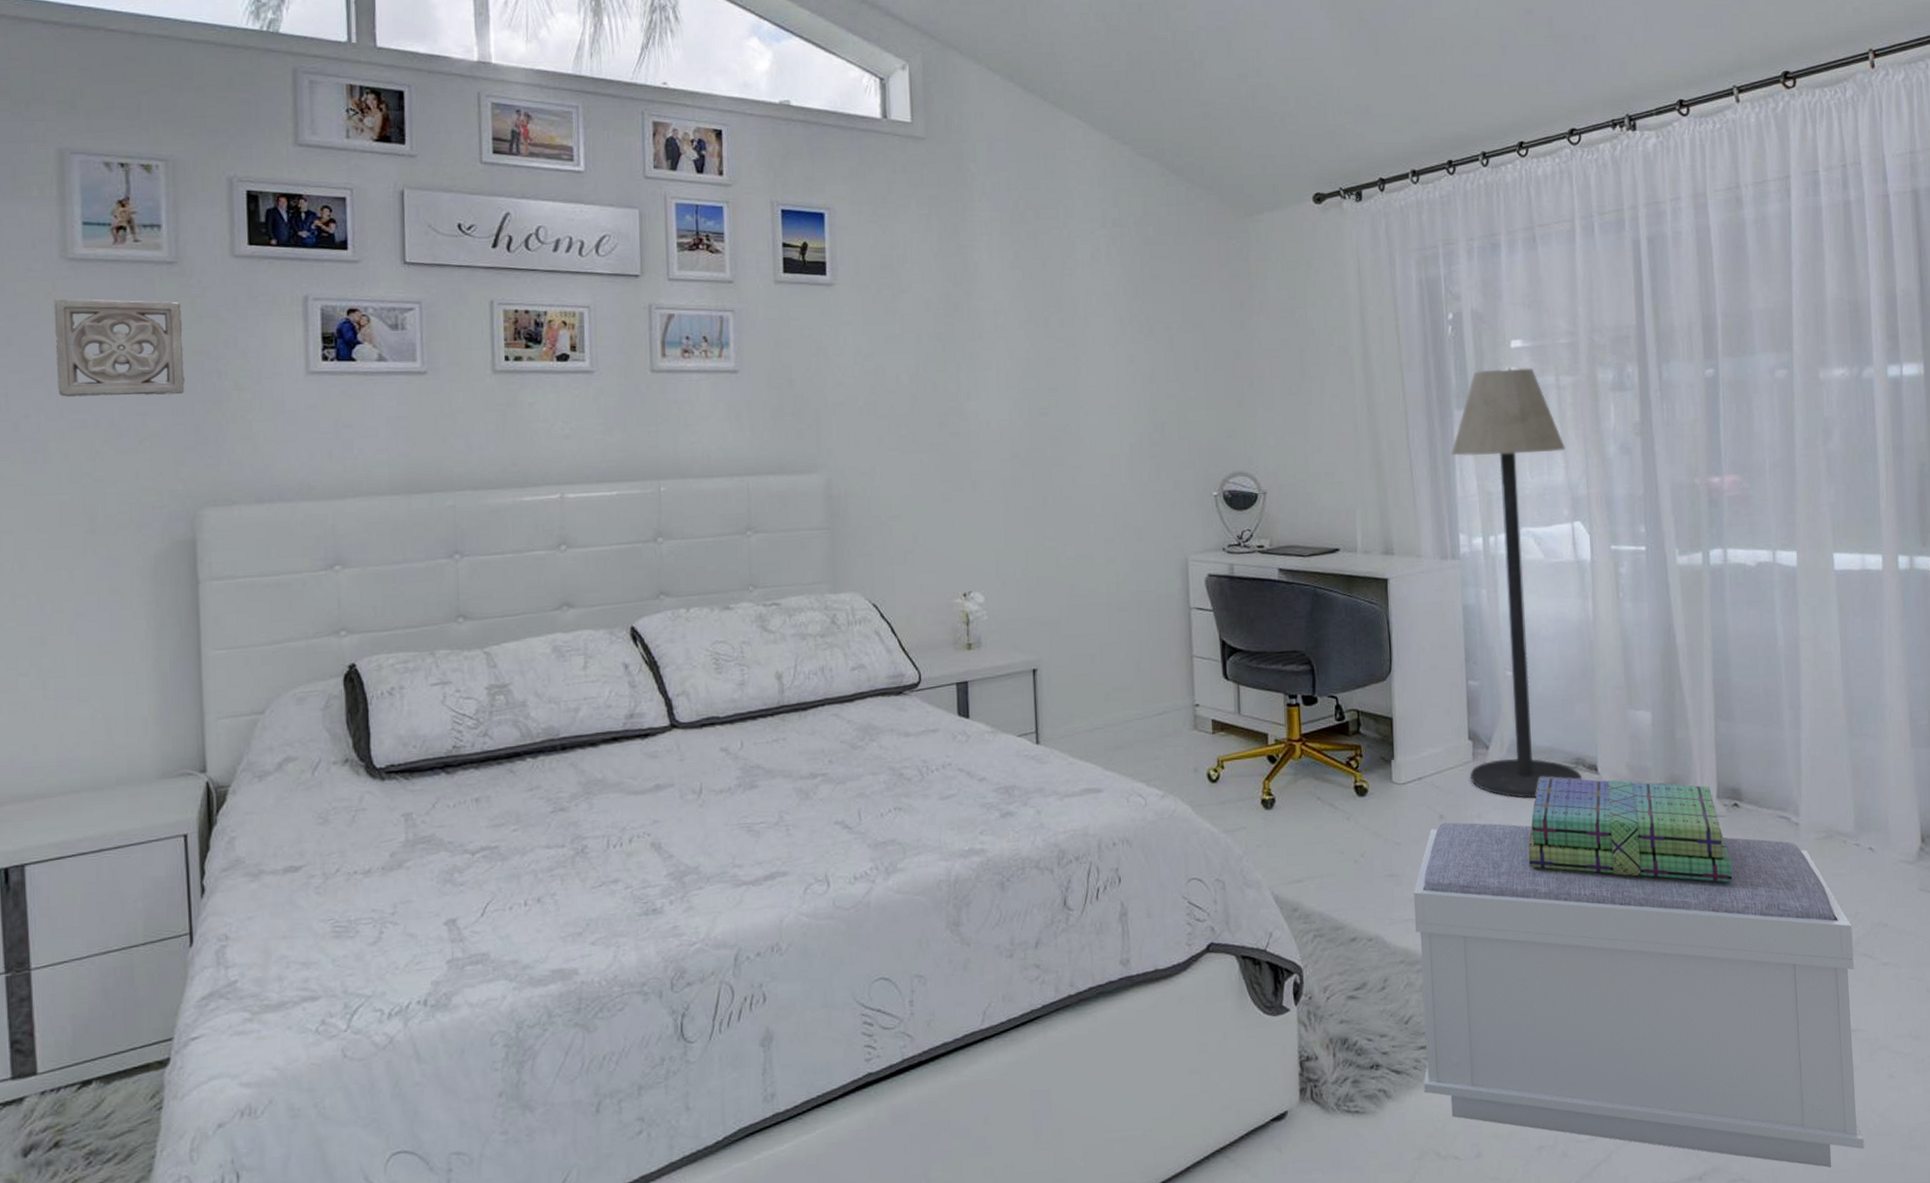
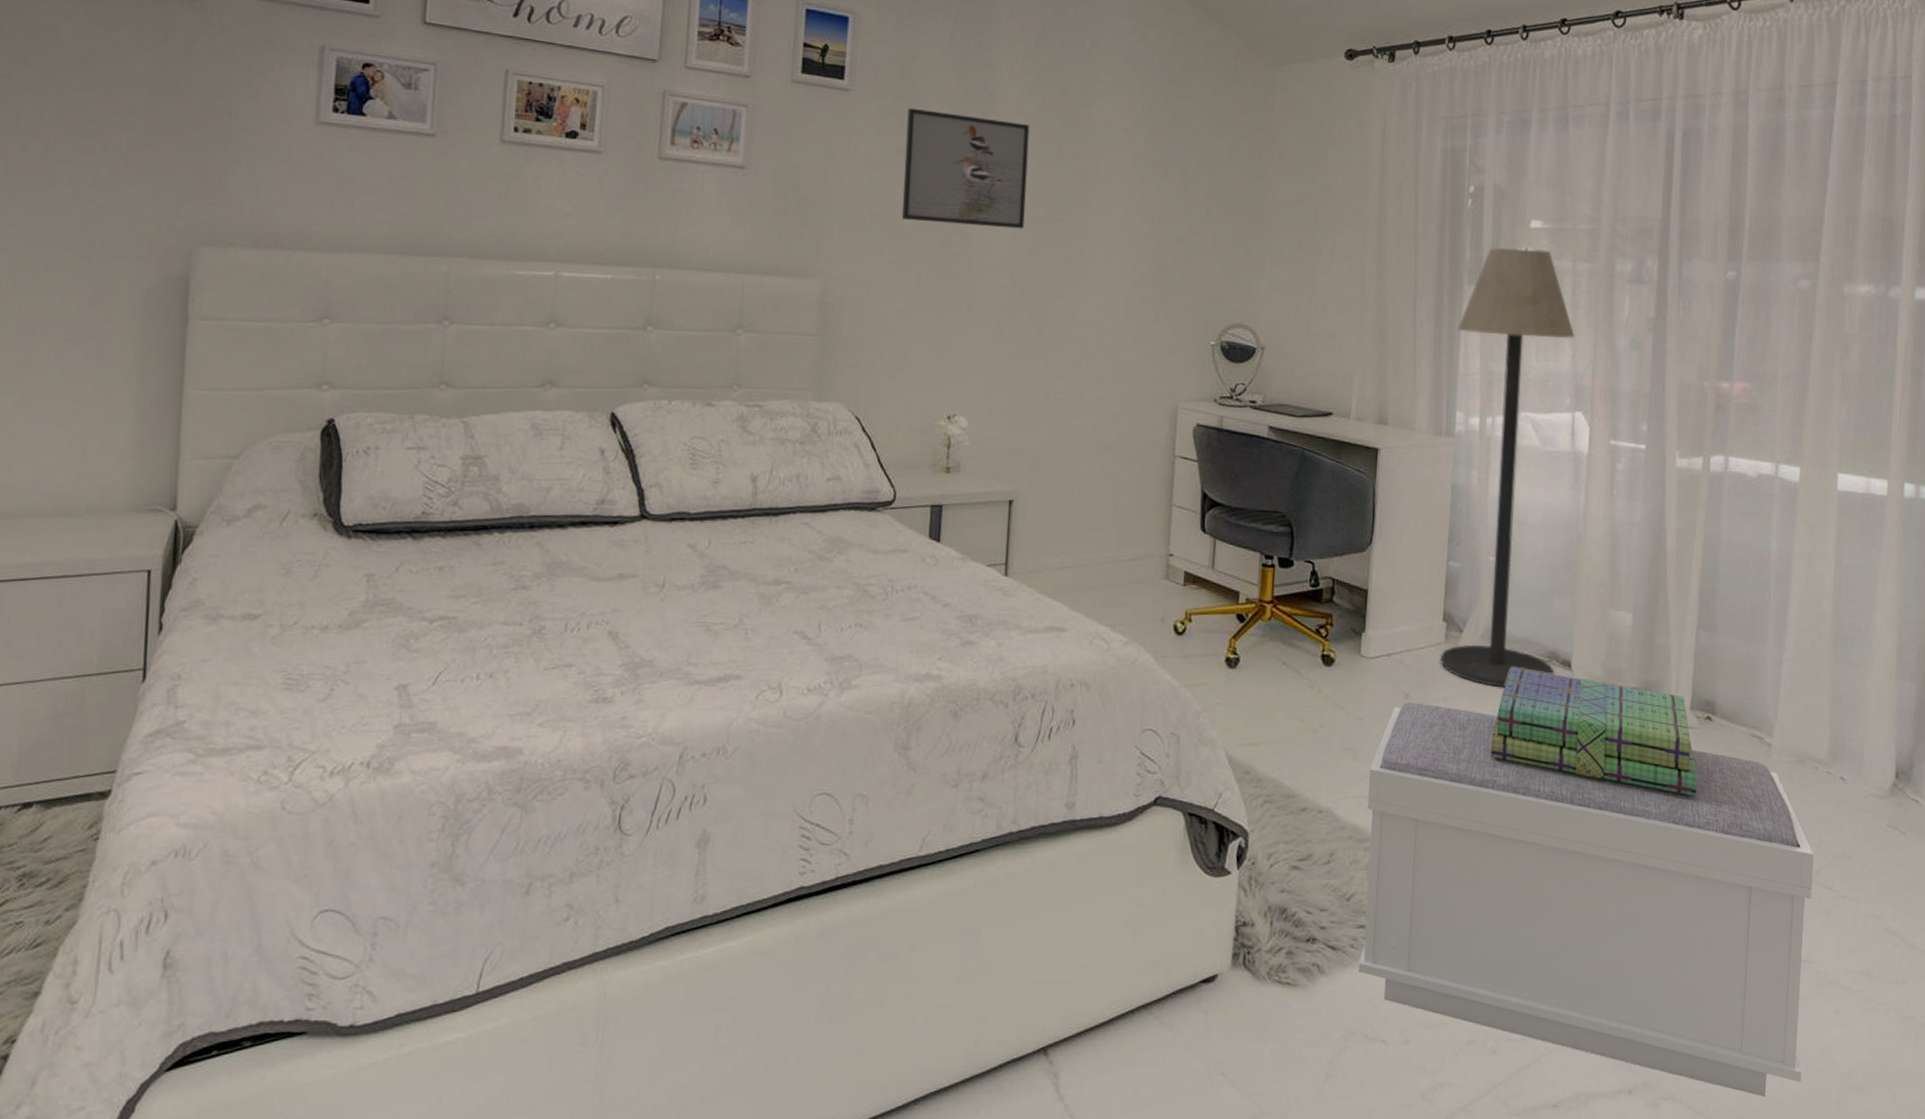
wall ornament: present [53,298,185,397] -> none [69,21,199,131]
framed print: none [892,295,1018,406] -> present [901,107,1030,229]

